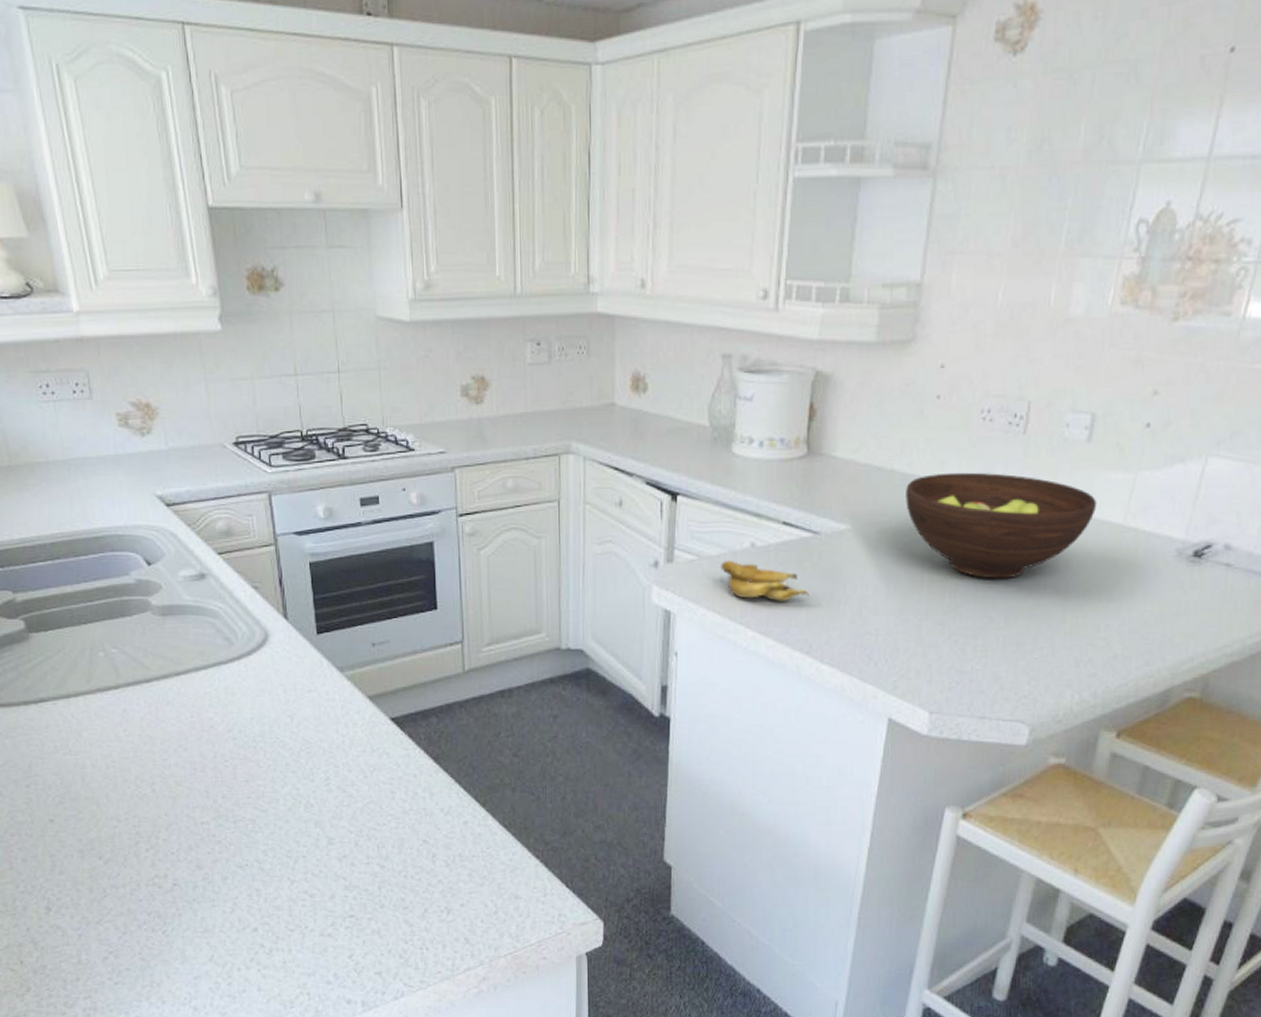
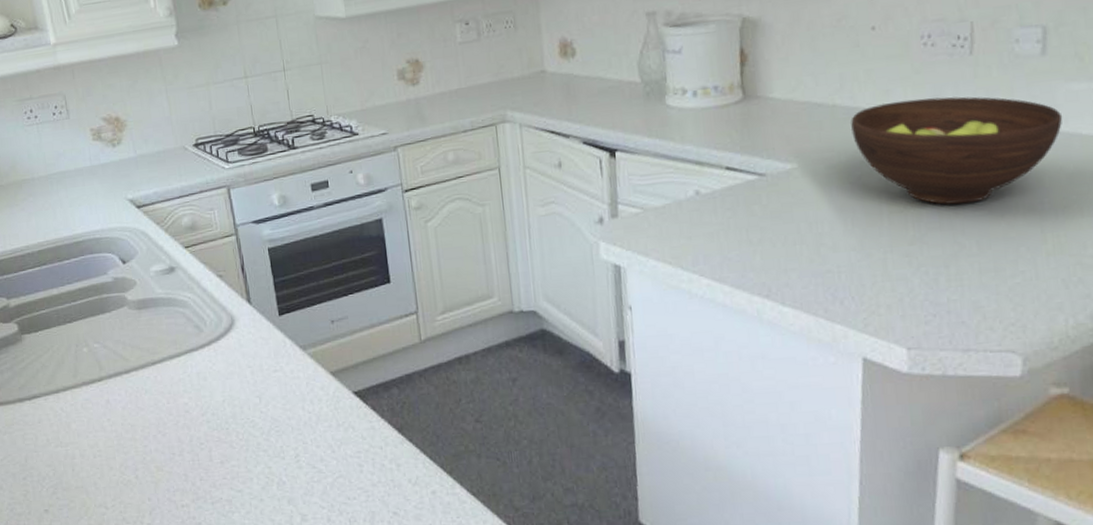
banana: present [721,560,809,602] -> none [666,209,762,247]

